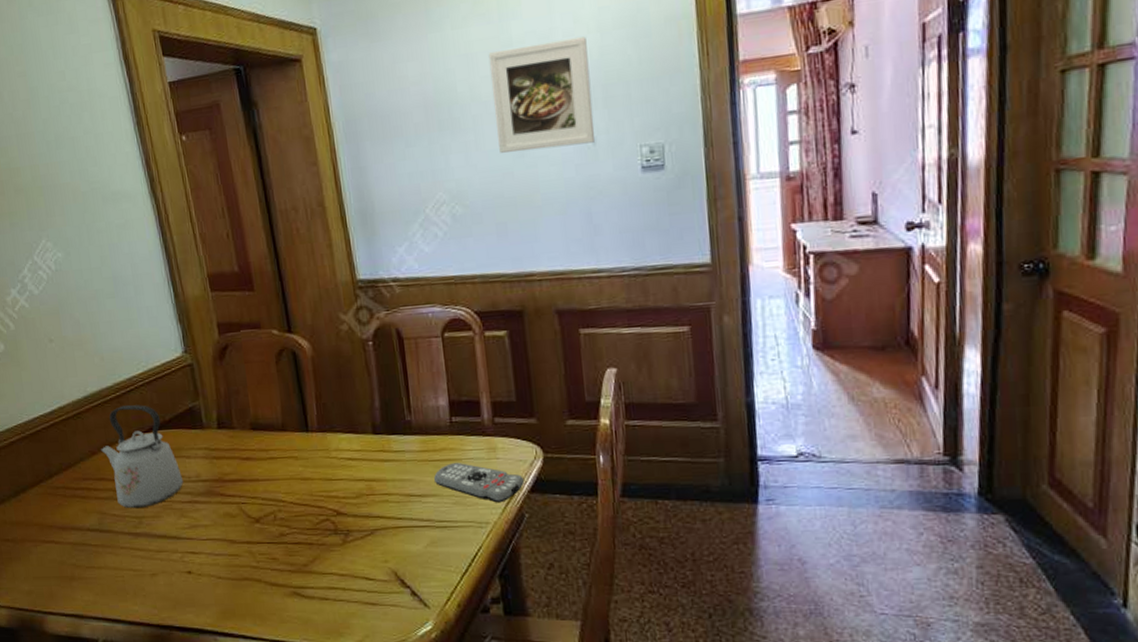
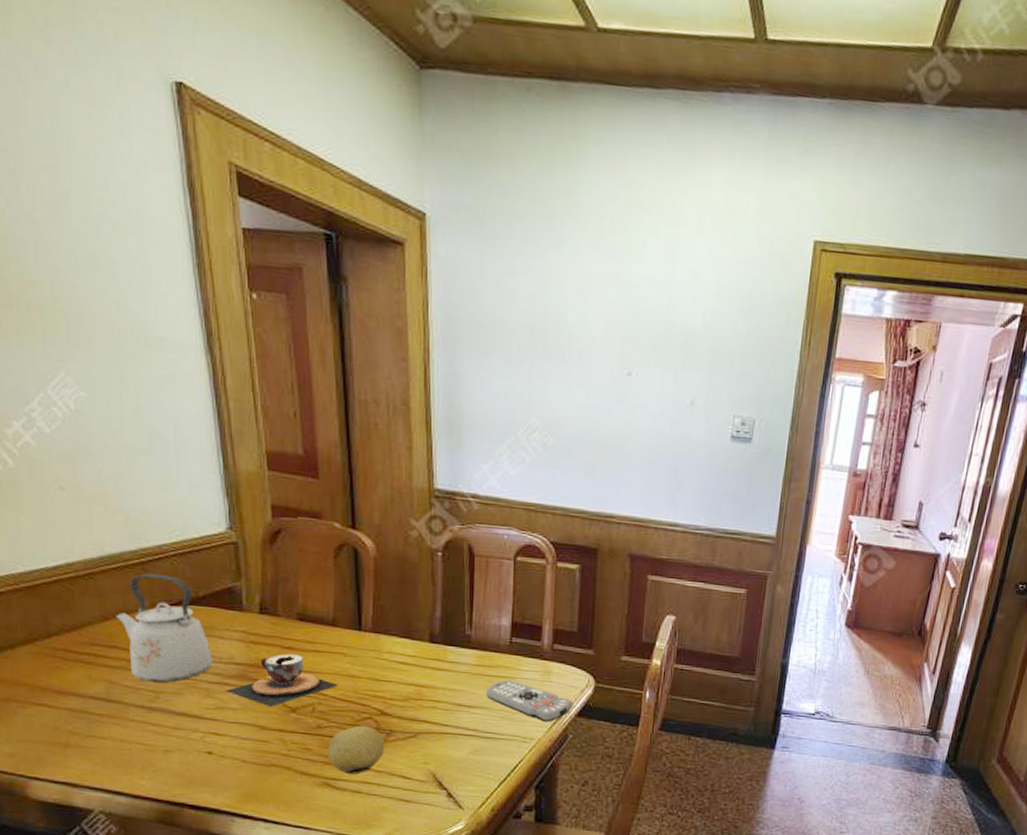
teacup: none [197,464,295,521] -> present [226,653,339,708]
fruit: none [292,528,345,582] -> present [327,725,385,775]
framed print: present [488,36,595,153] -> none [600,289,702,403]

